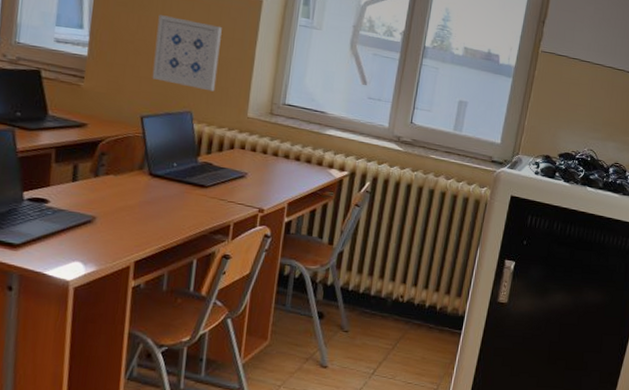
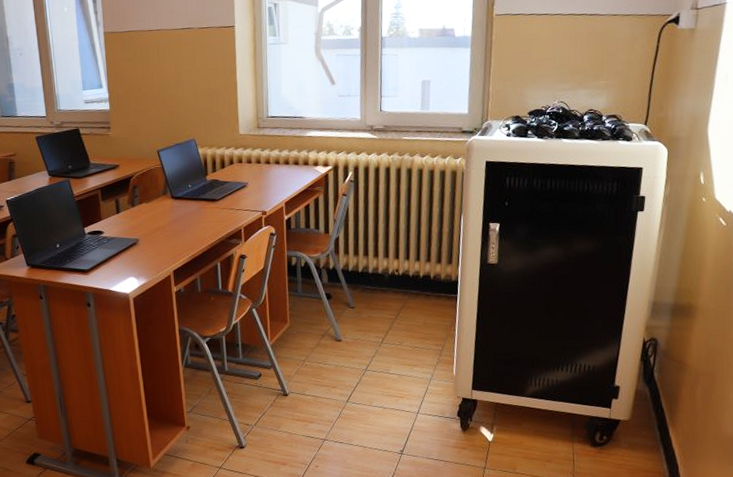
wall art: present [152,15,222,92] -> none [156,61,210,119]

